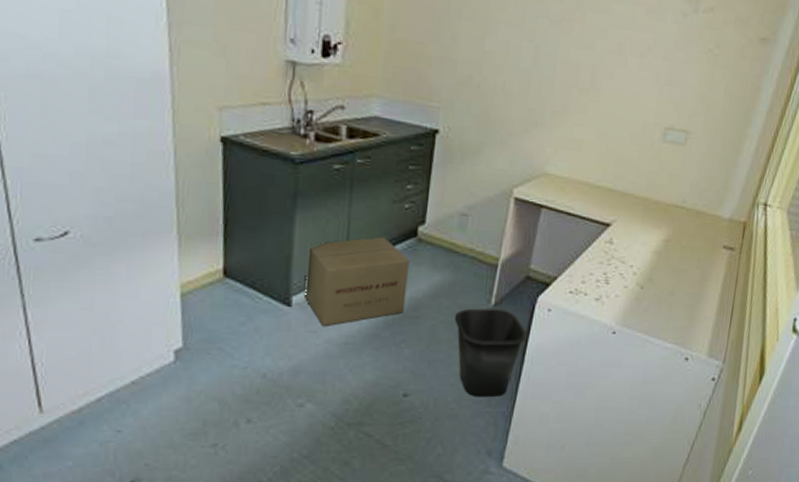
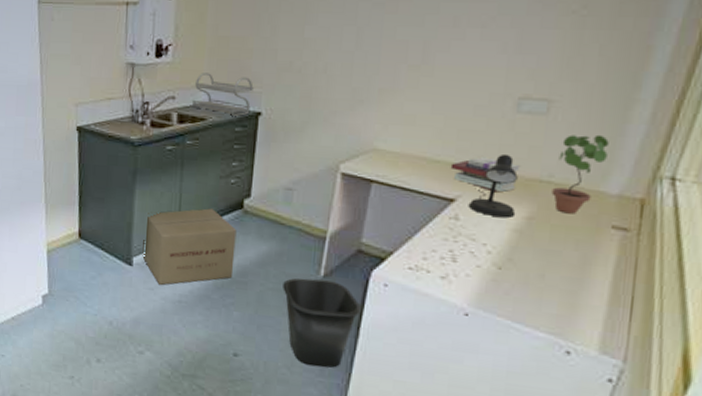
dish rack: none [364,80,432,134] -> present [192,73,254,117]
books: none [608,183,663,217] -> present [450,157,521,193]
desk lamp: none [620,180,660,241] -> present [468,153,518,218]
potted plant: none [683,164,726,236] -> present [551,134,609,214]

